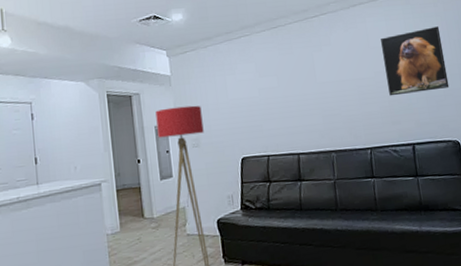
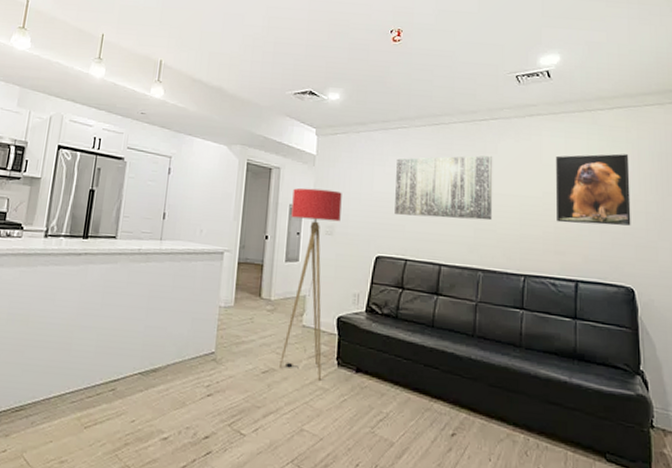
wall art: none [245,47,336,117] -> present [395,155,493,221]

